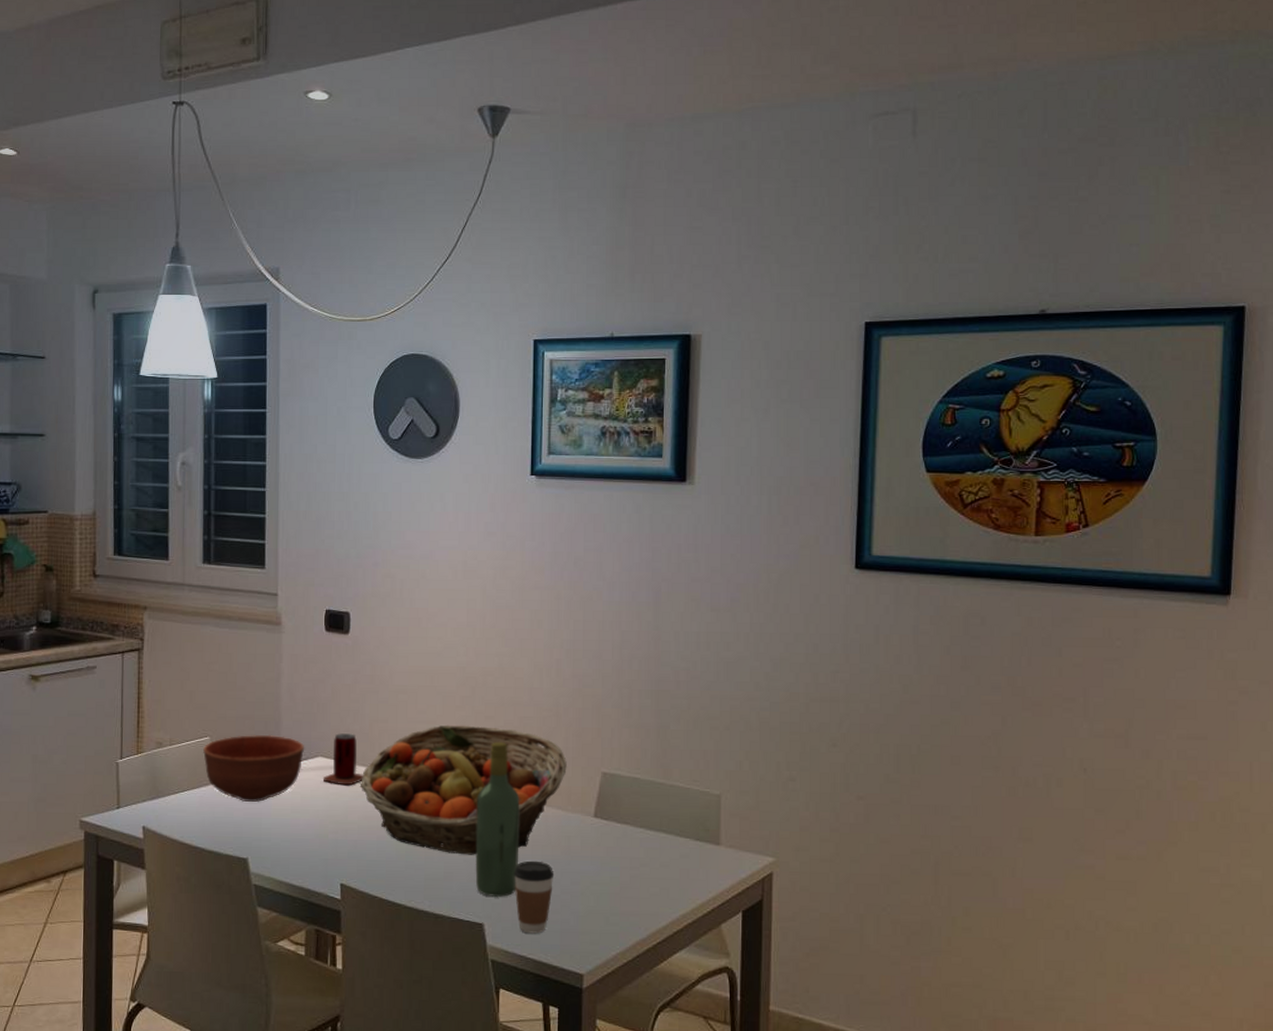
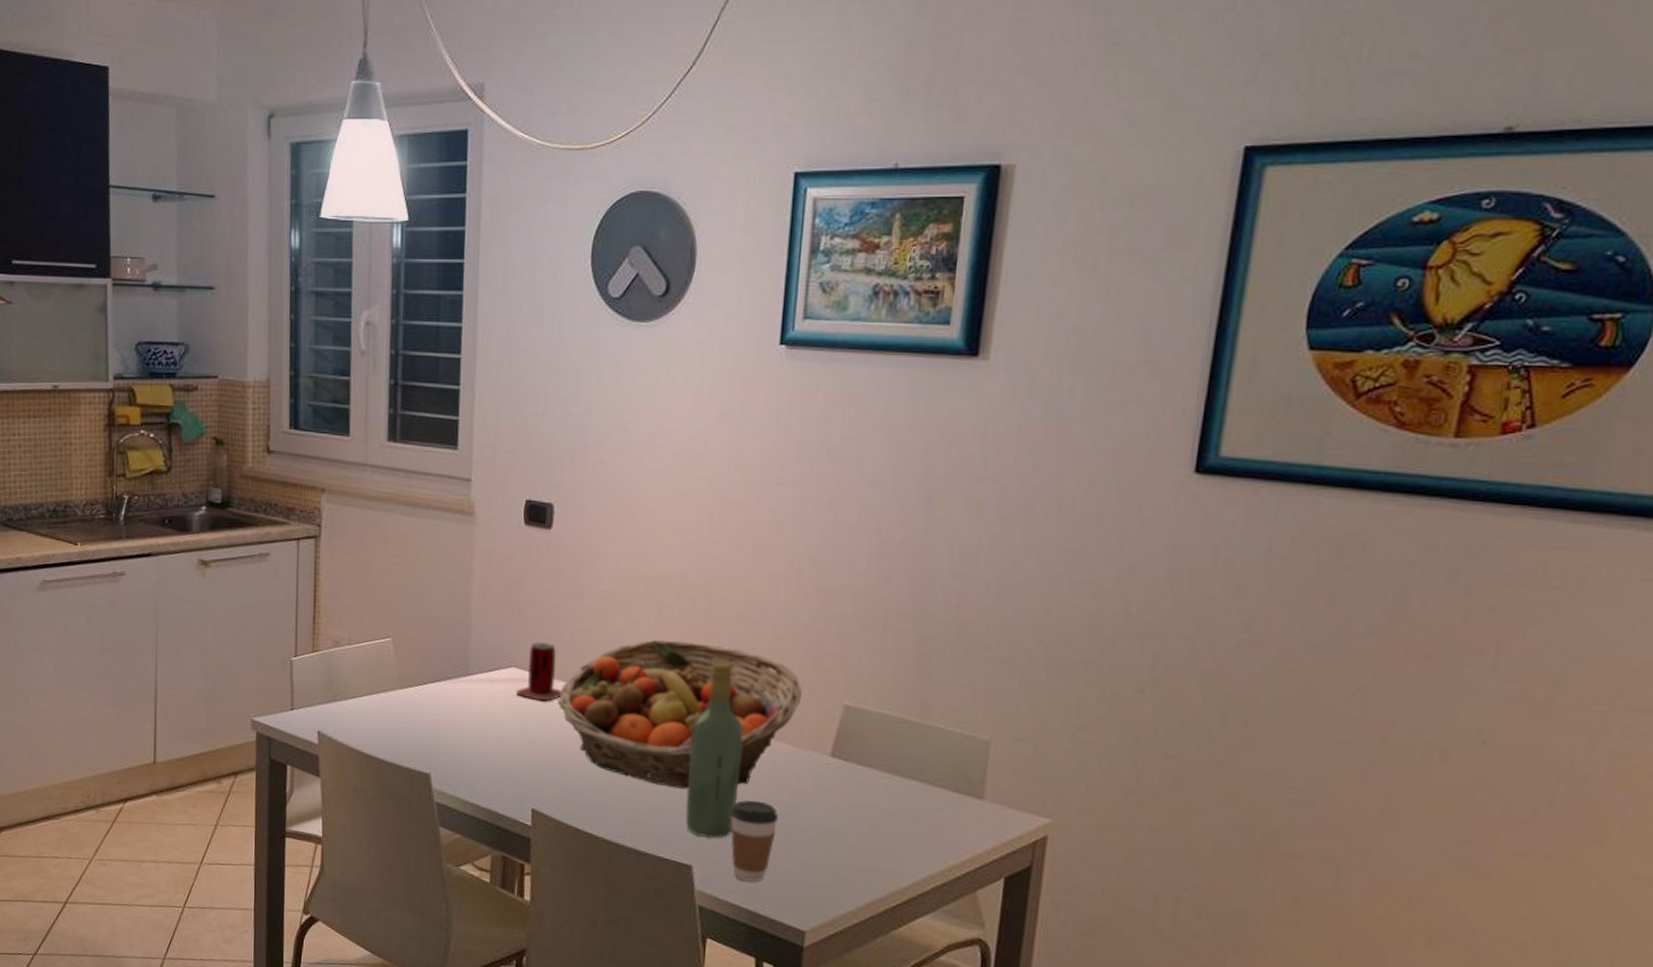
bowl: present [203,734,305,802] -> none [384,638,497,713]

